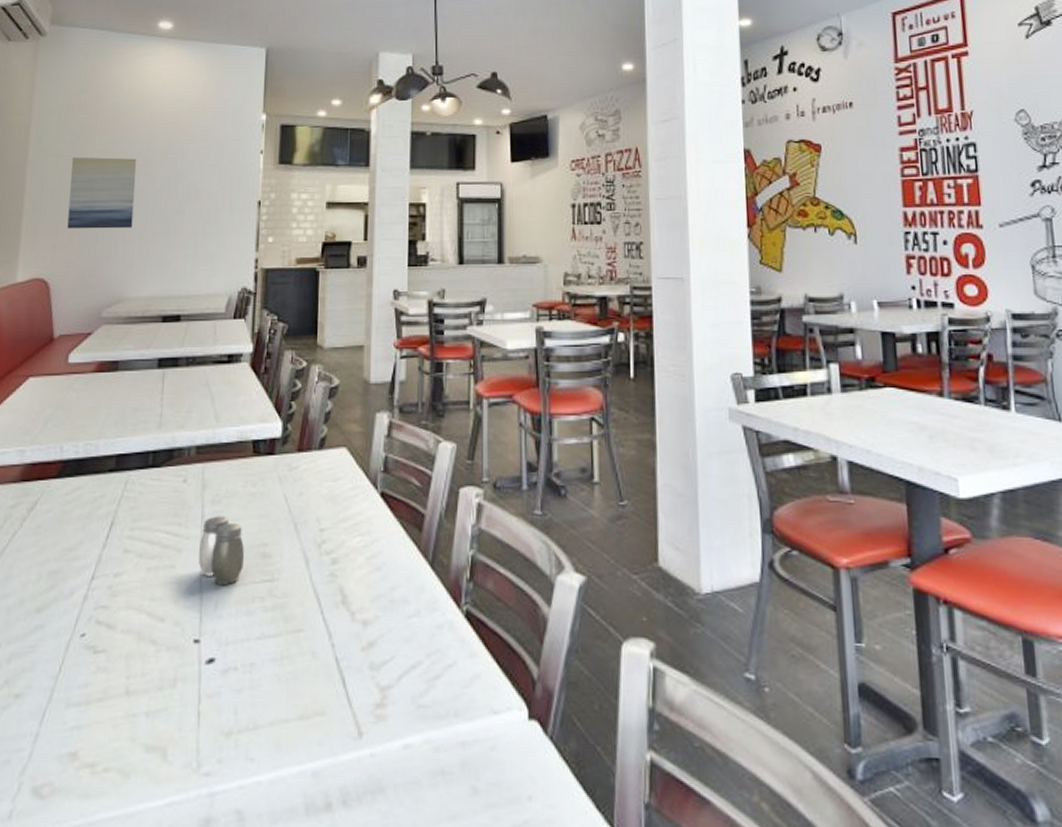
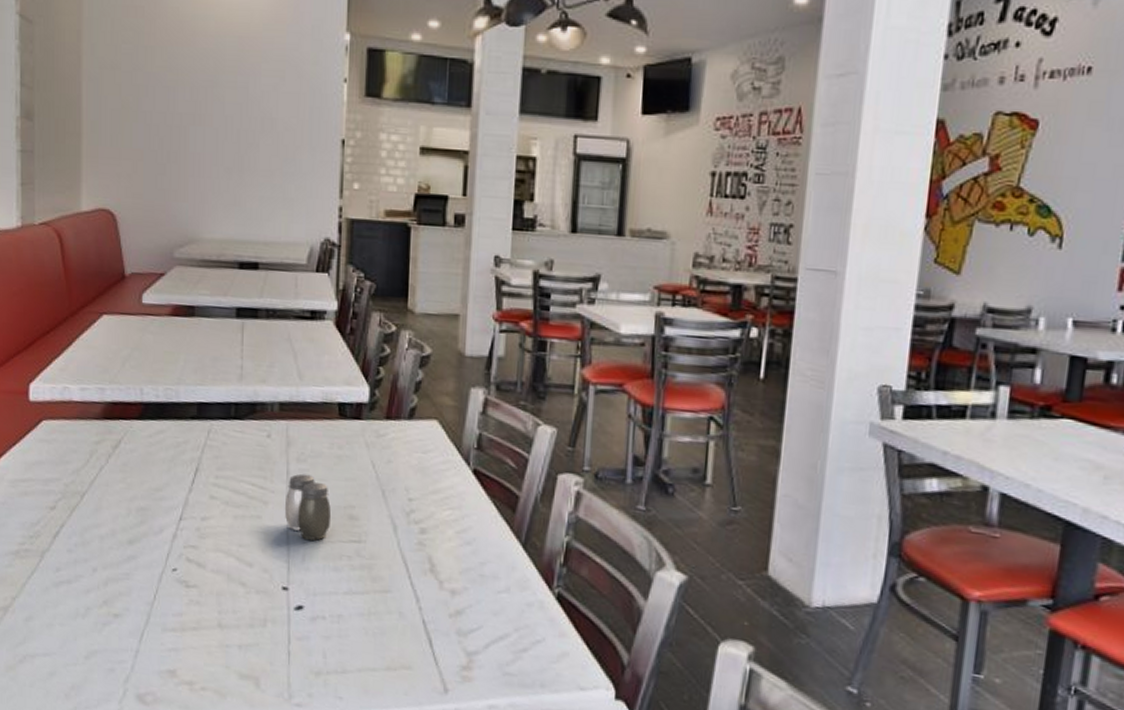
wall art: present [67,157,137,229] -> none [131,71,203,161]

